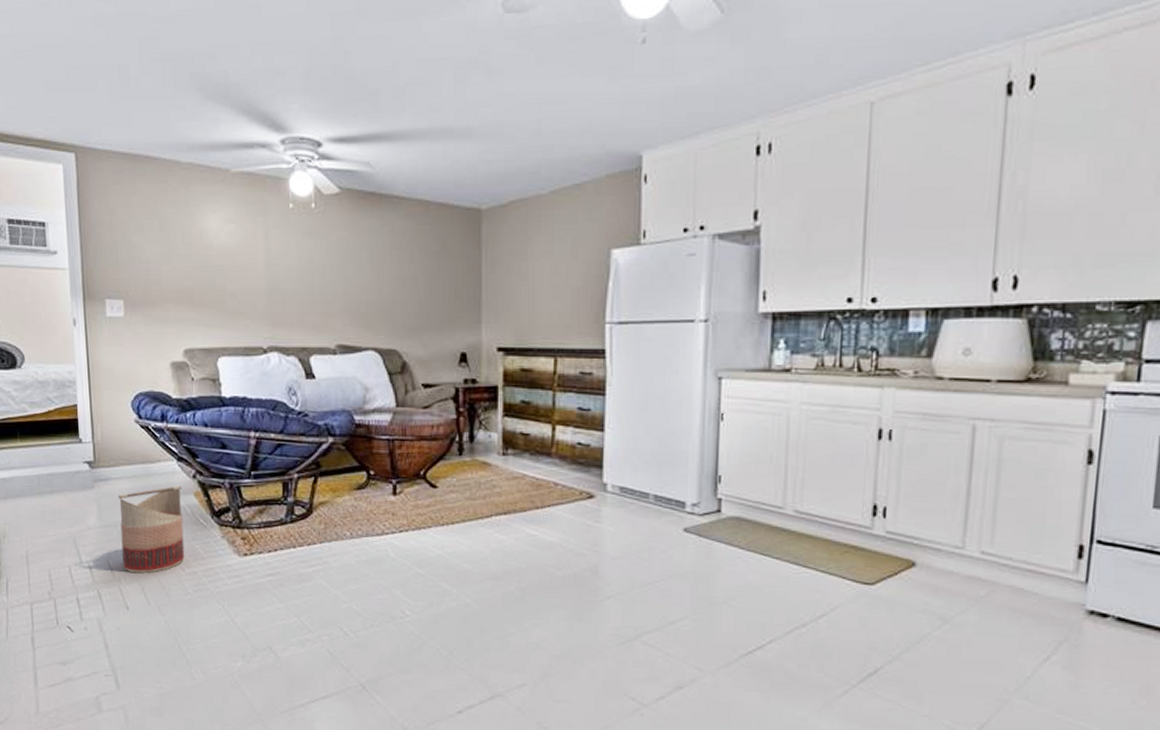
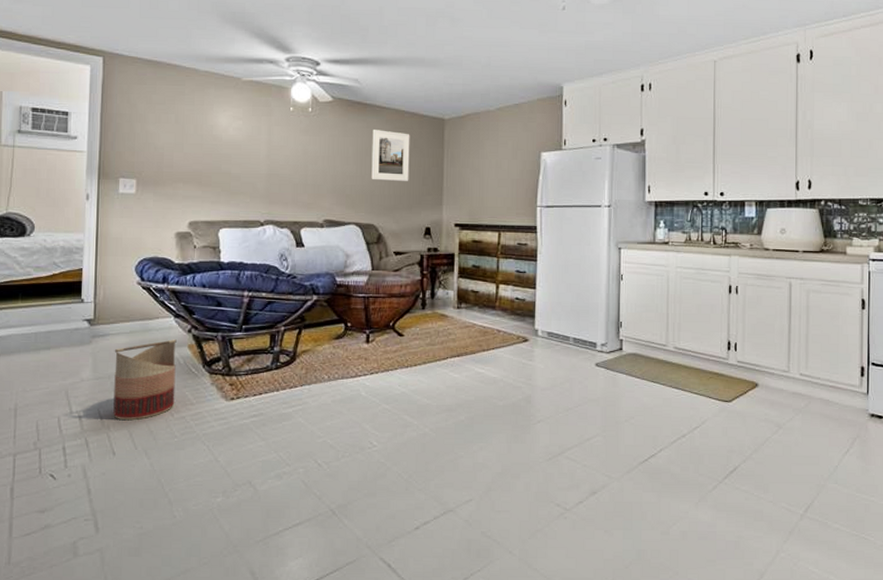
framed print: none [390,228,438,294] -> present [371,130,410,181]

